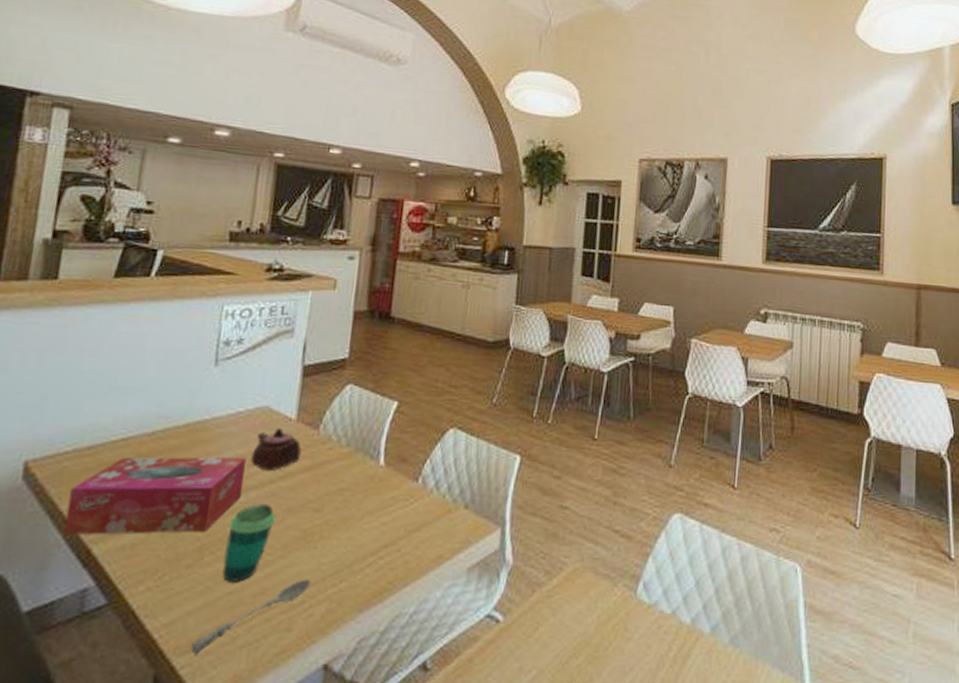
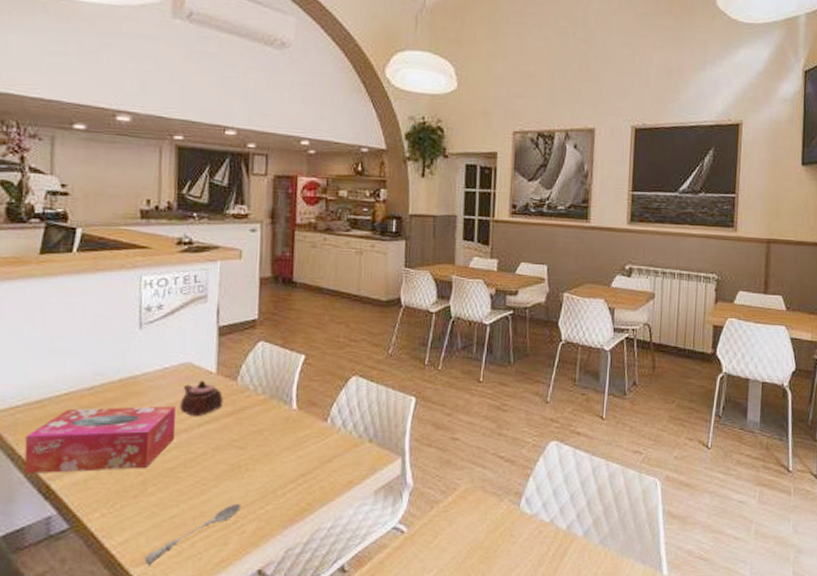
cup: present [222,503,277,582] -> none [164,443,207,508]

